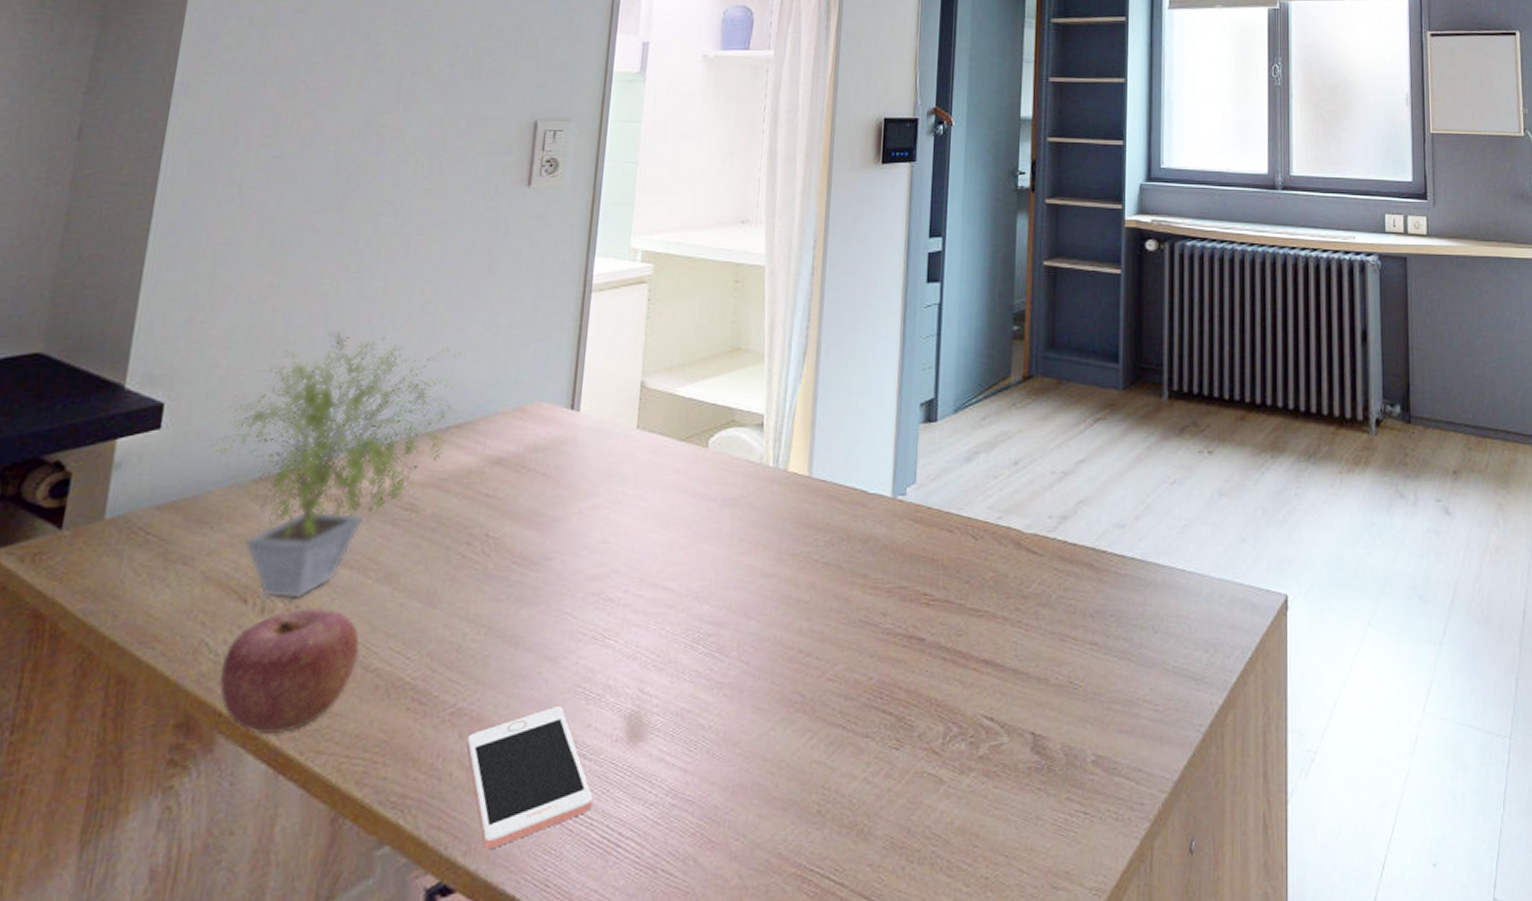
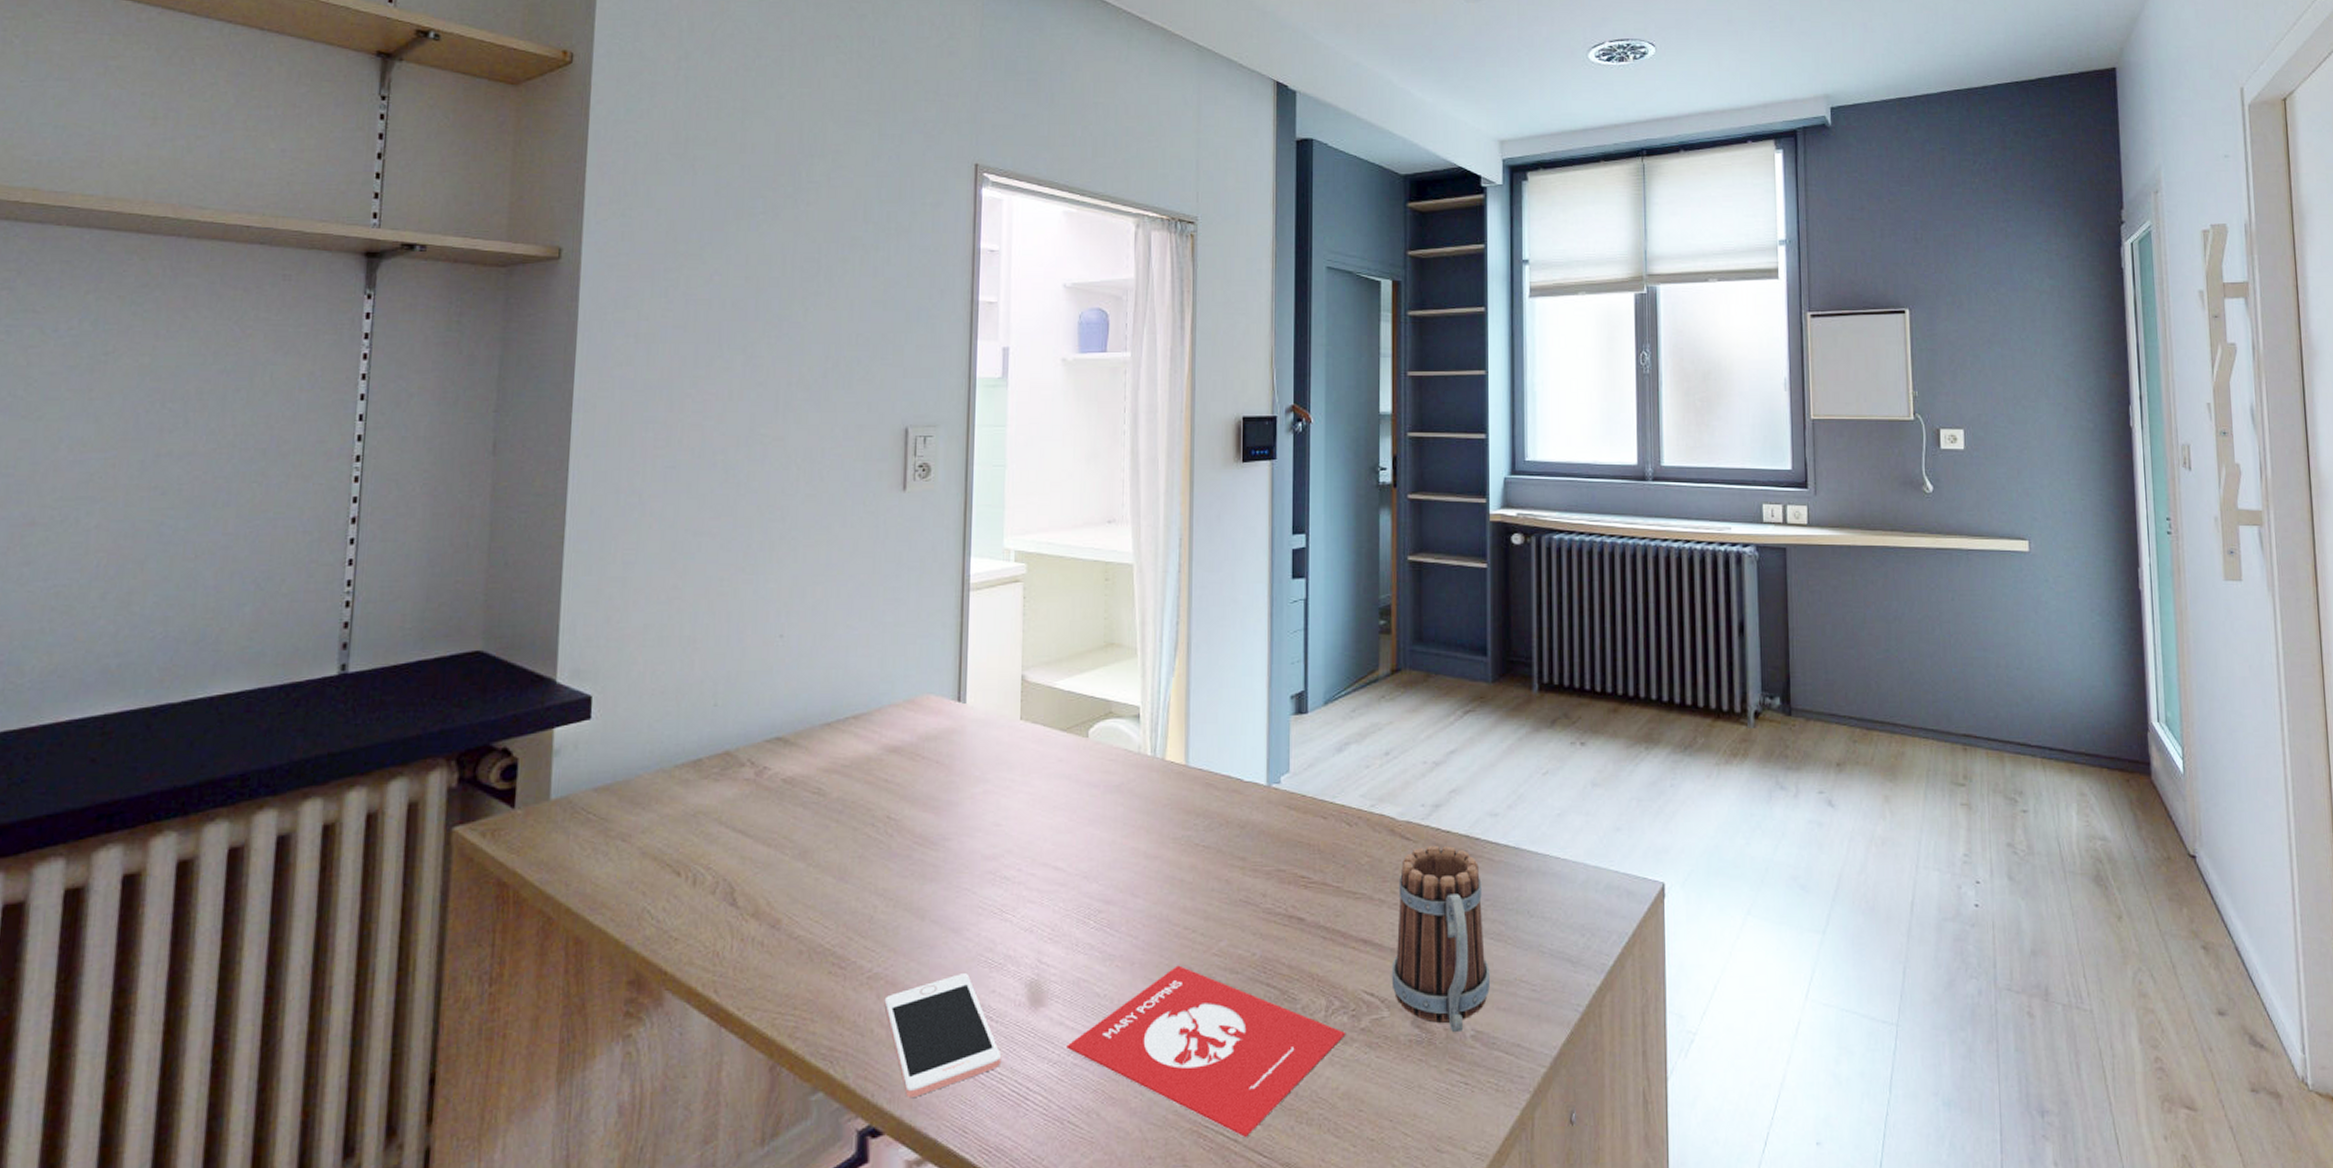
potted plant: present [214,332,461,599] -> none [640,630,853,873]
apple: present [219,607,359,736] -> none [662,880,783,993]
book: none [665,692,964,882] -> present [1067,965,1346,1138]
mug: none [1012,558,1112,759] -> present [1391,845,1490,1033]

